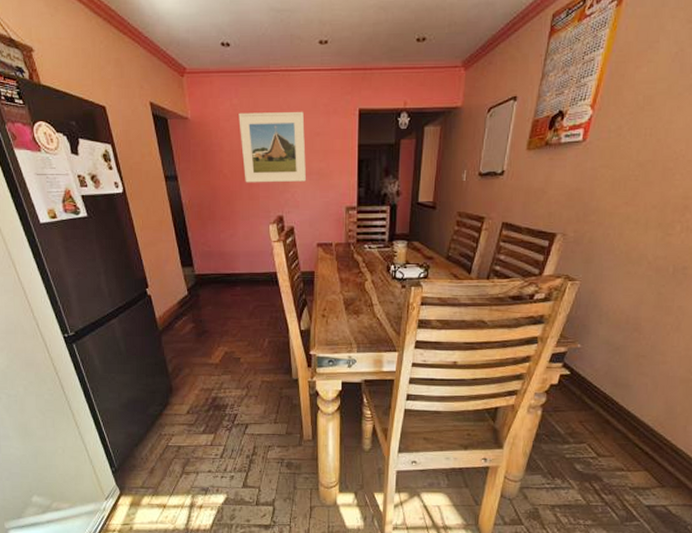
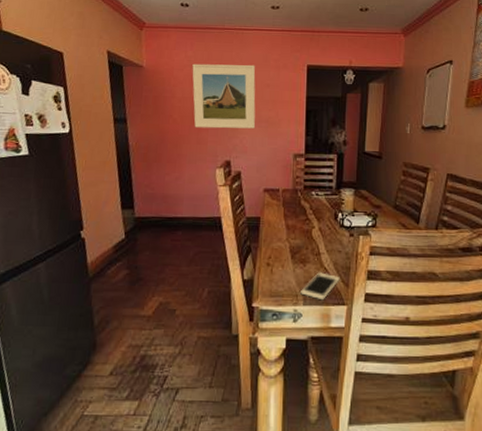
cell phone: none [354,322,392,348] -> present [300,272,340,301]

